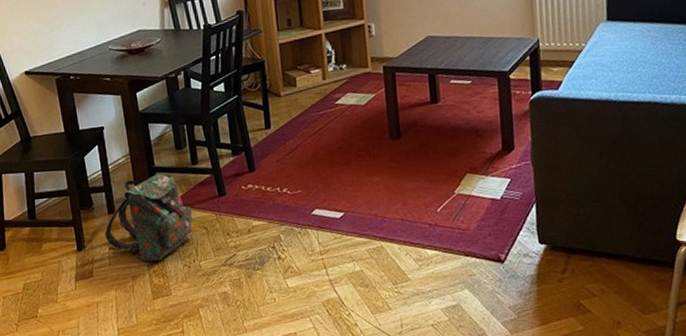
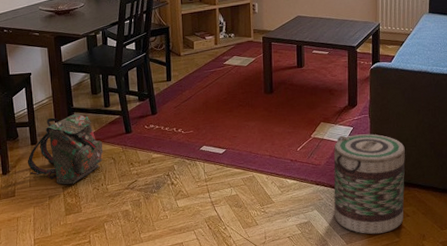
basket: none [486,186,589,321] -> present [333,134,405,235]

